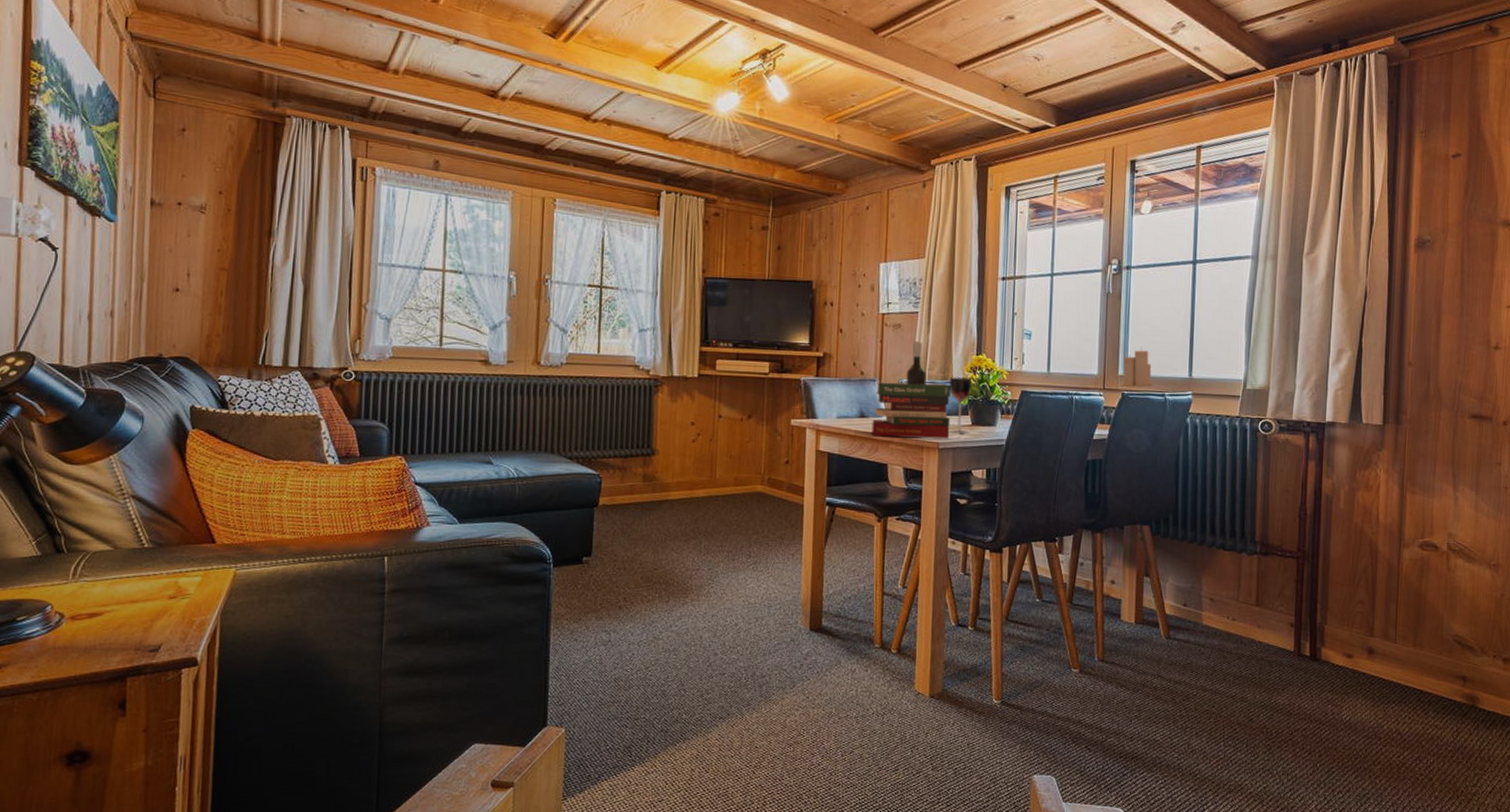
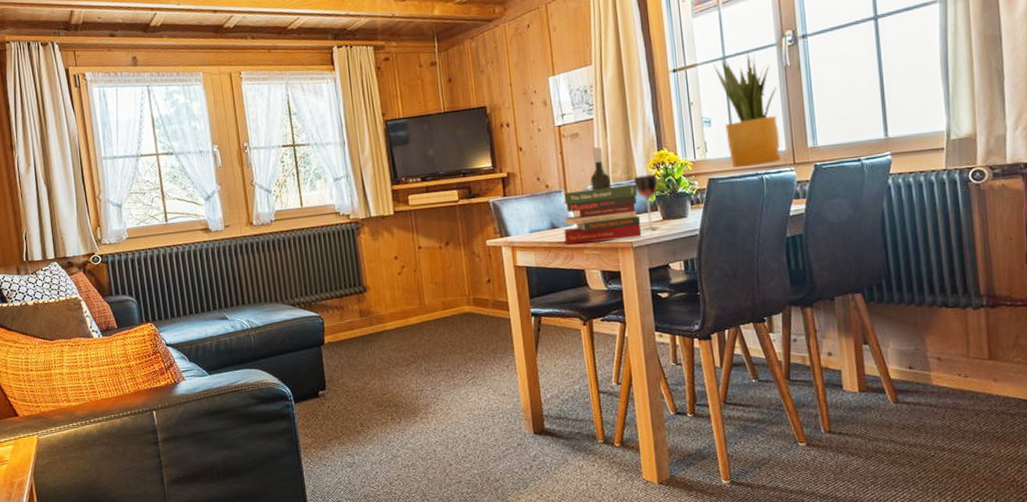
planter: none [1040,271,1099,385] -> present [712,50,781,169]
candle: present [1122,346,1154,388] -> none [811,114,848,158]

